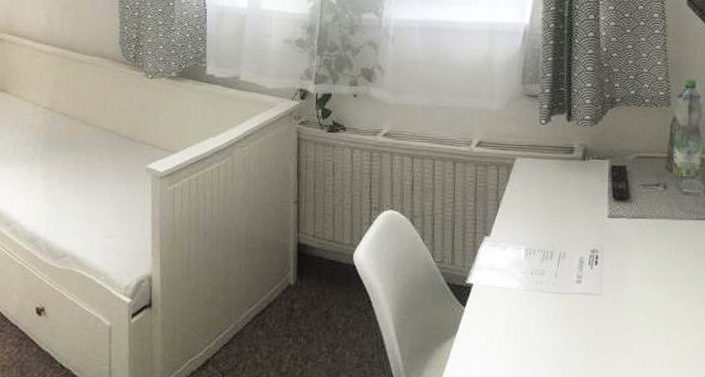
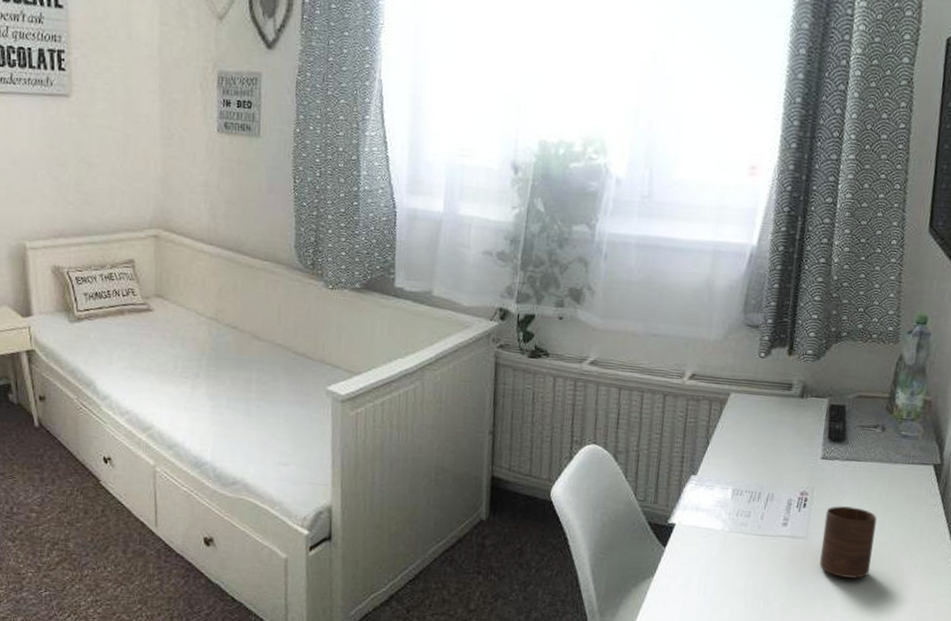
cup: none [616,262,668,334] -> present [819,506,877,579]

